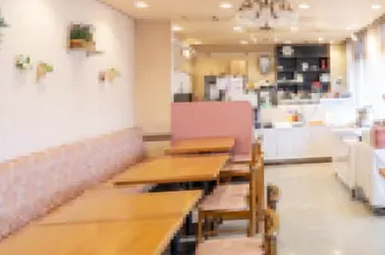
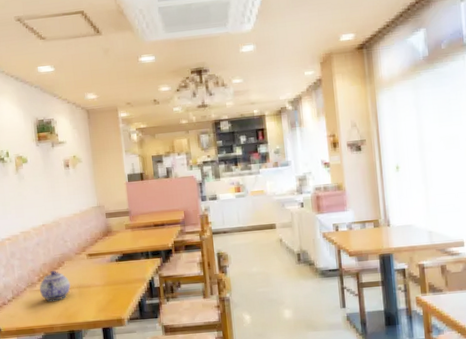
teapot: none [47,200,89,239] -> present [39,270,71,302]

